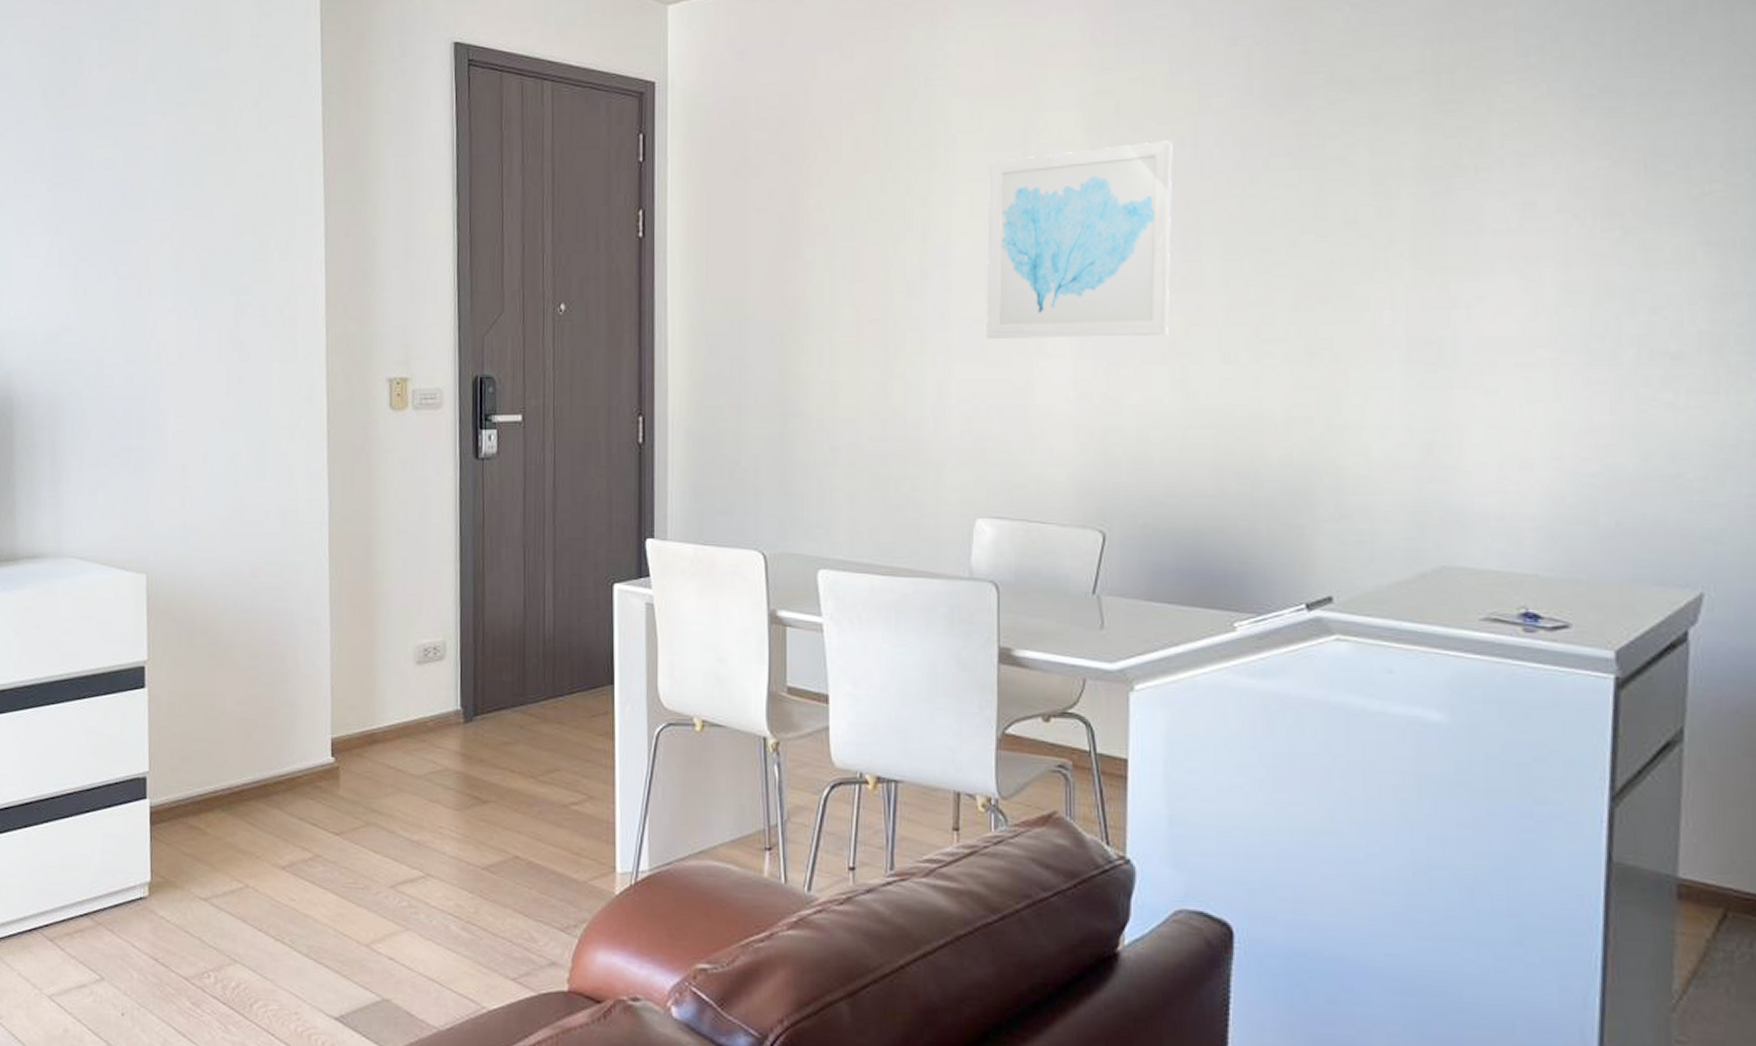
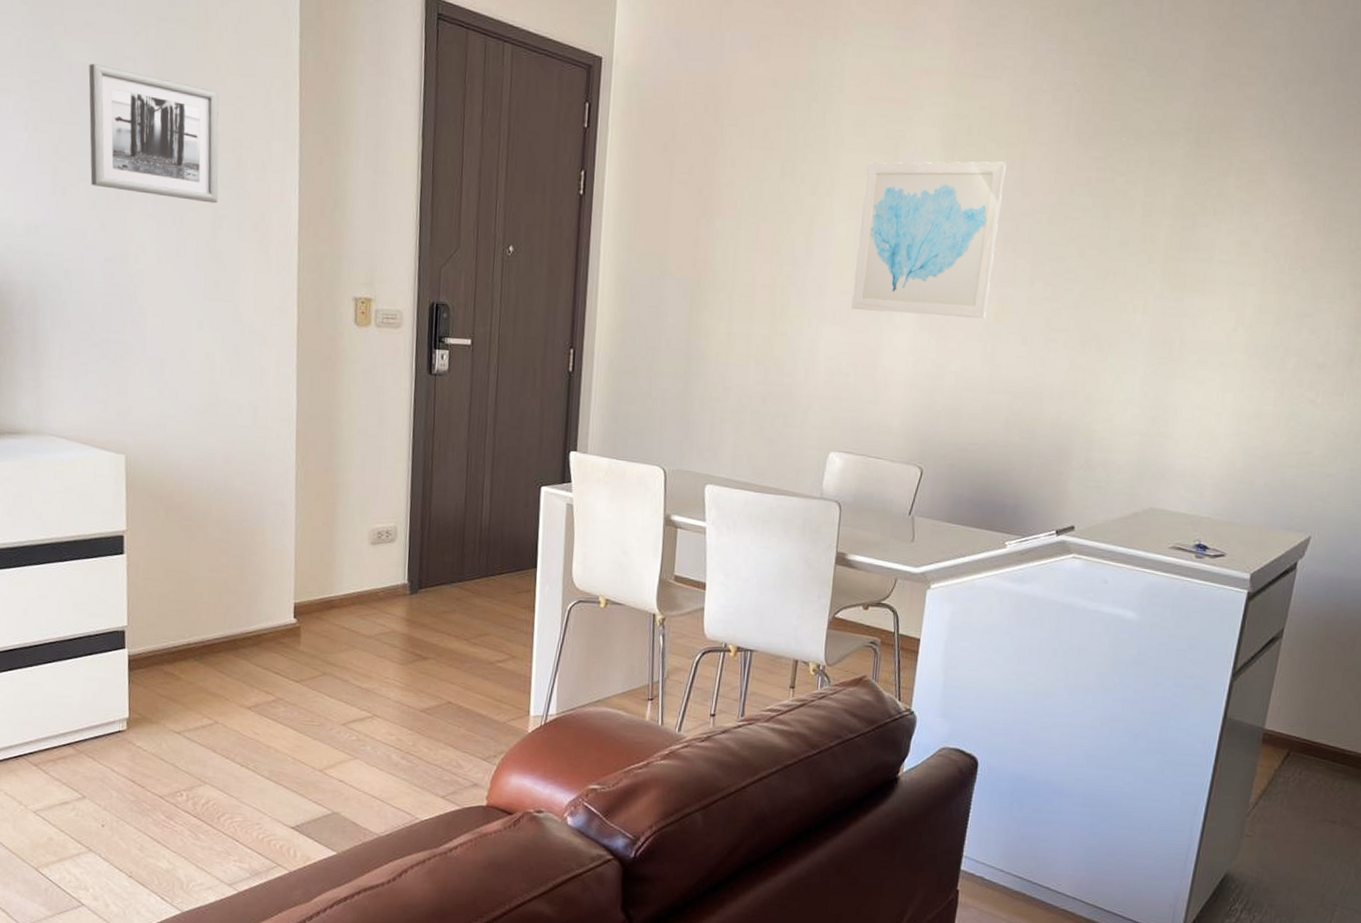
wall art: none [109,159,241,290] -> present [88,63,219,204]

